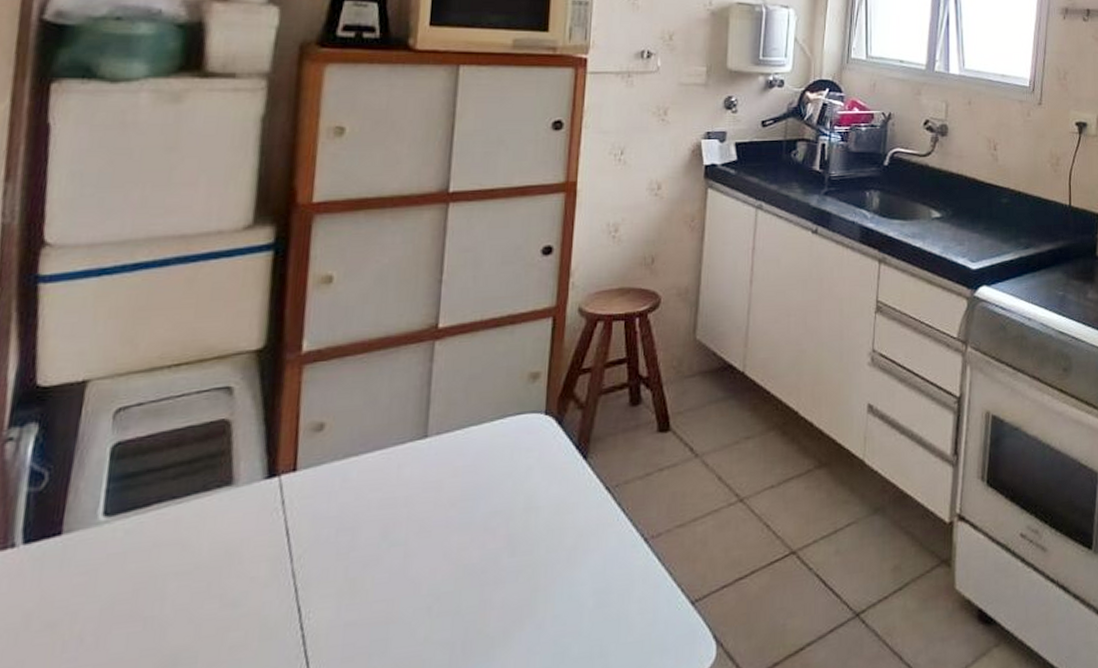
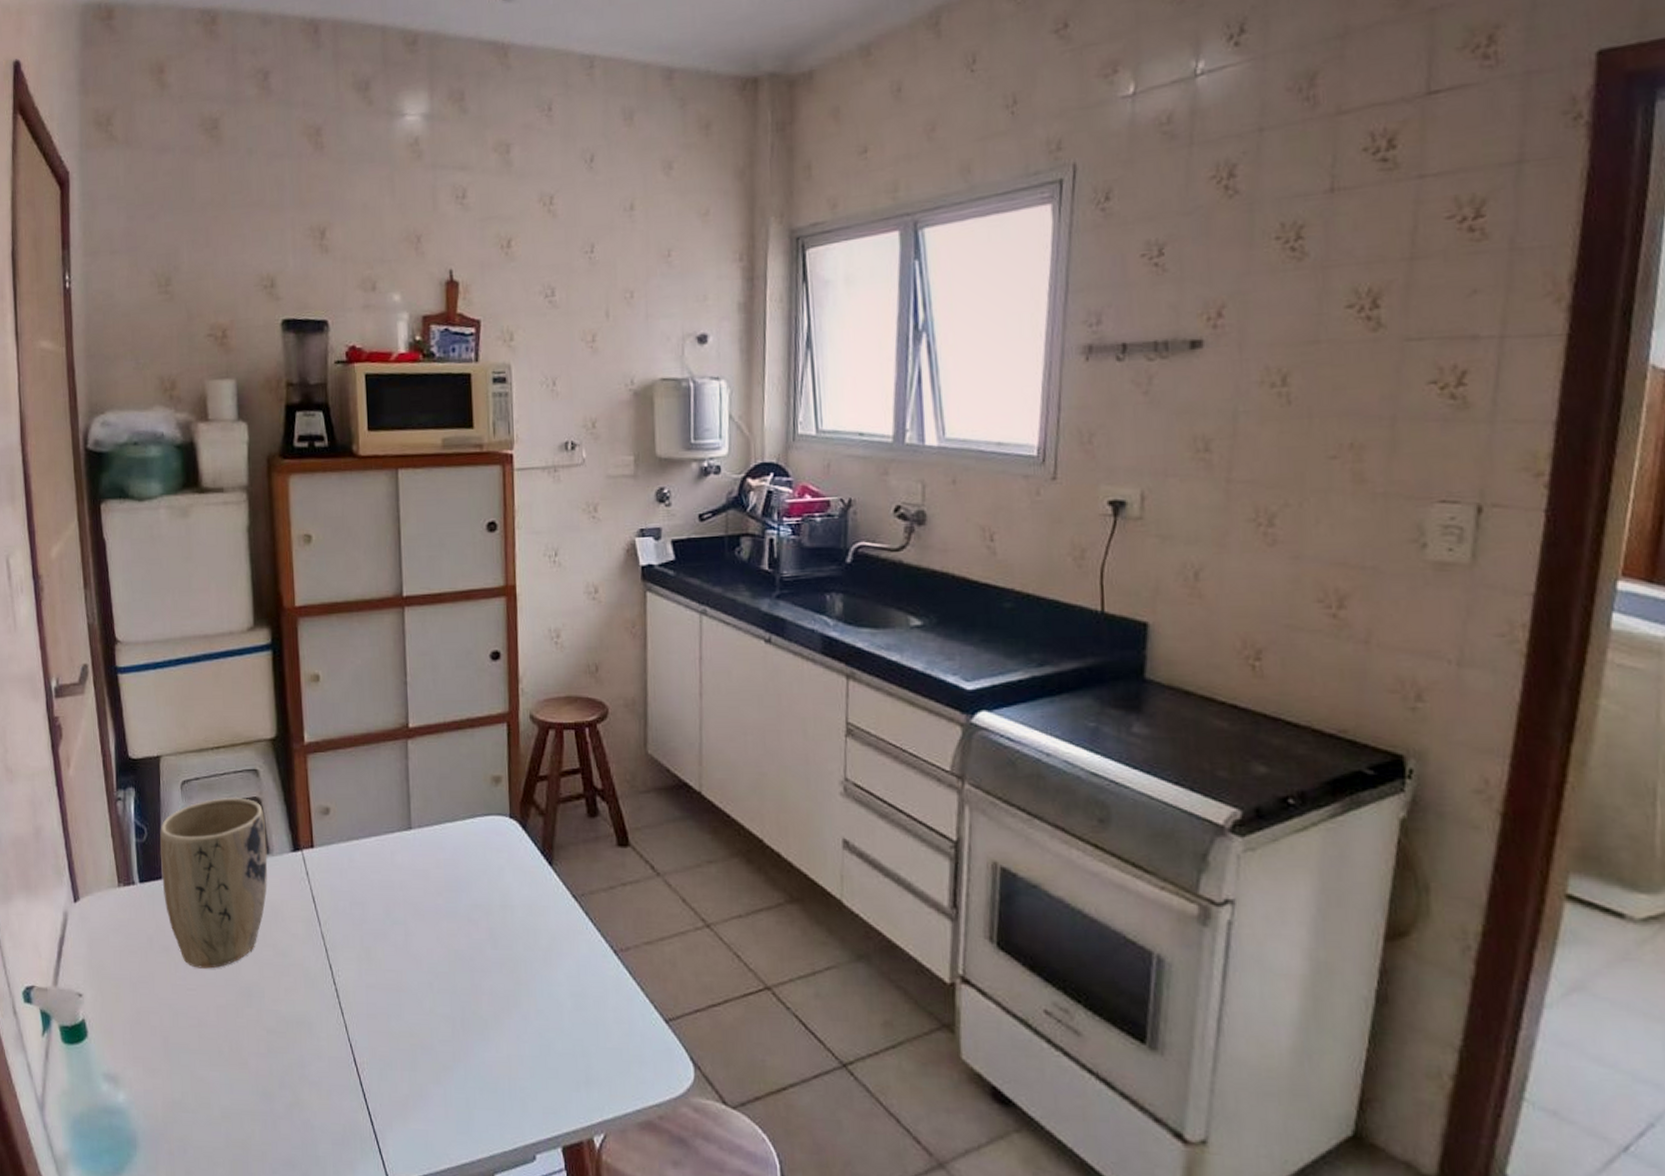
plant pot: none [60,422,233,643] -> present [159,798,268,969]

